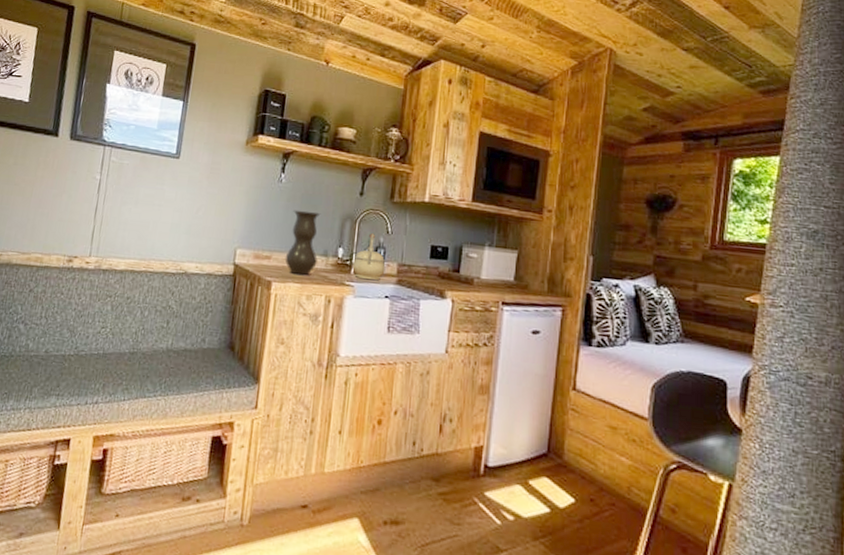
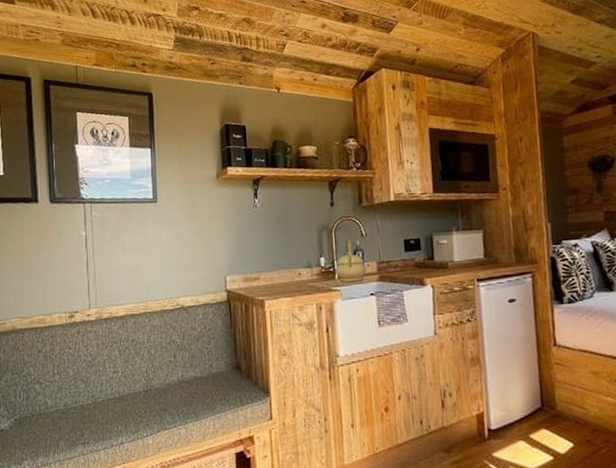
vase: present [284,209,321,276] -> none [272,229,303,290]

